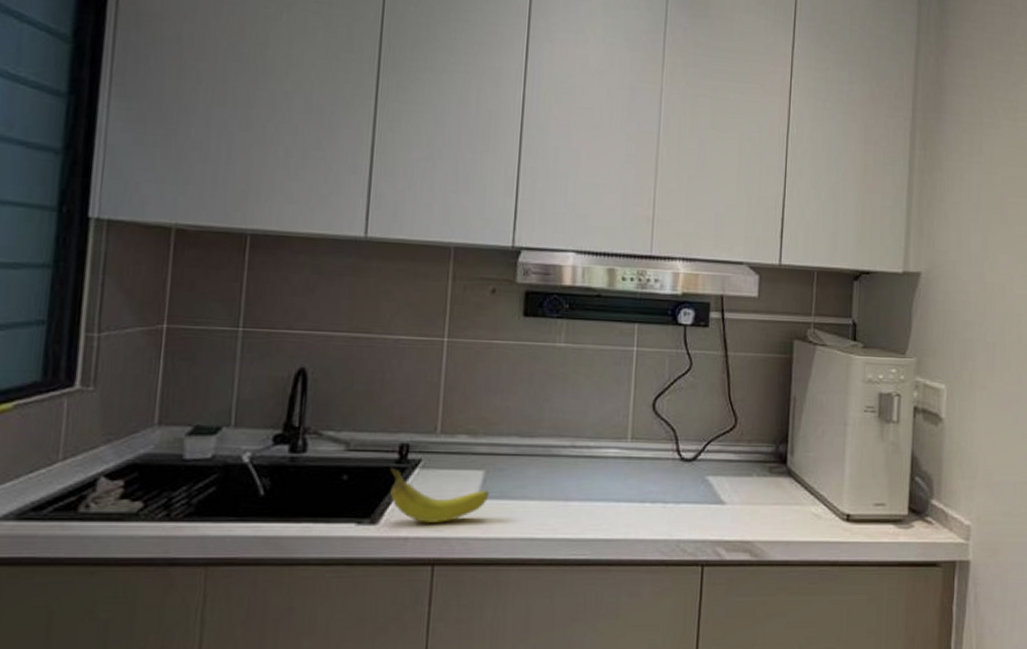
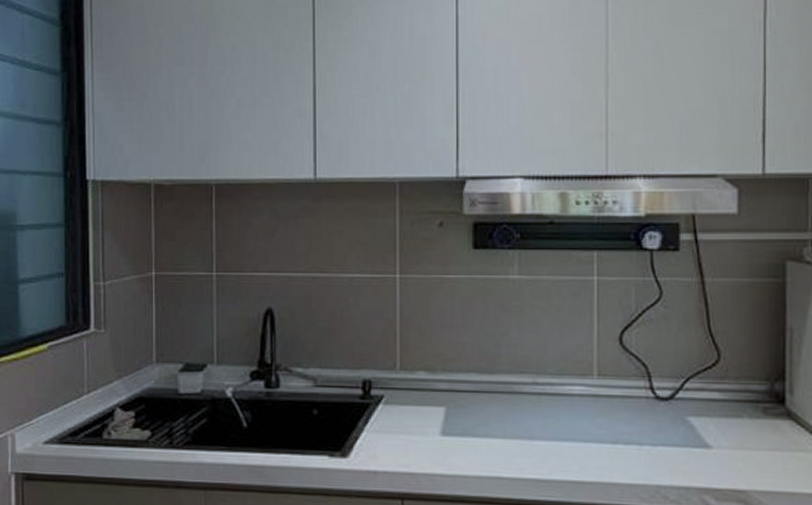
fruit: present [389,467,490,523] -> none [355,402,452,458]

